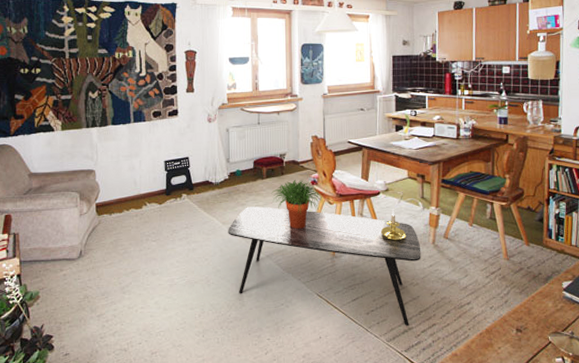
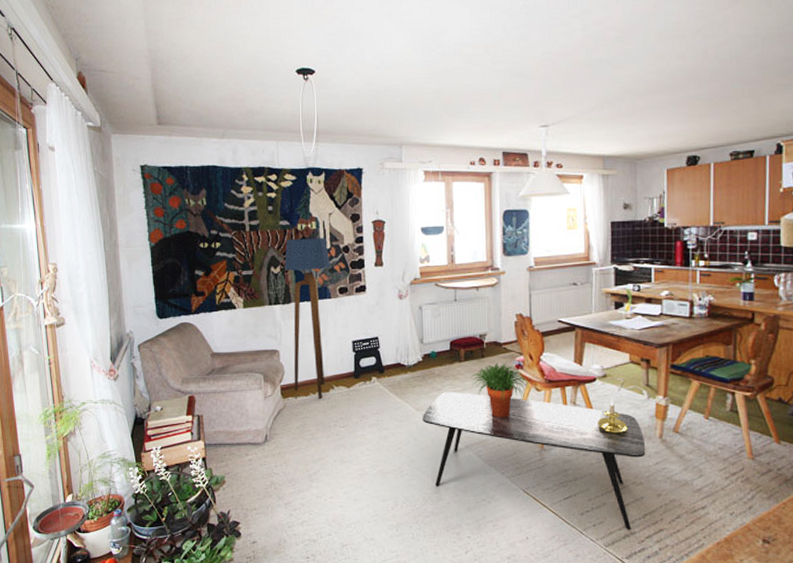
floor lamp: none [102,66,145,215] -> present [285,238,330,399]

